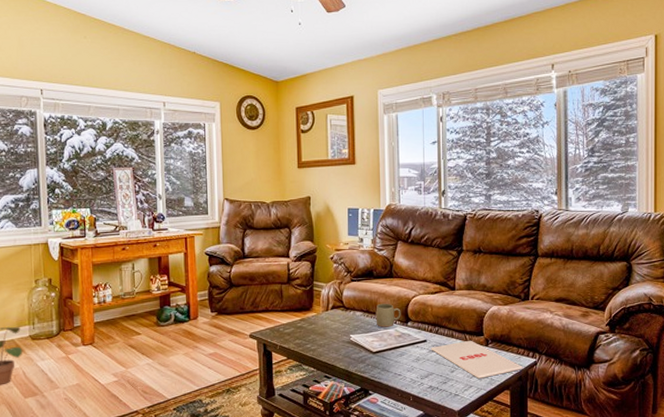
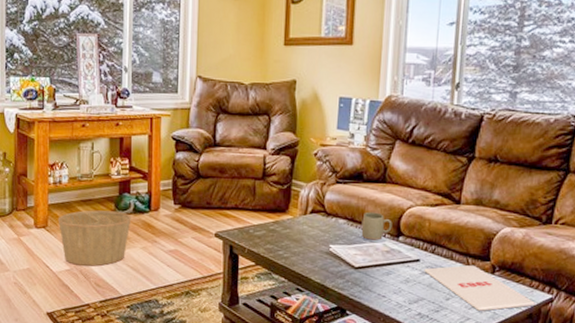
basket: none [103,323,173,376] -> present [57,210,131,267]

